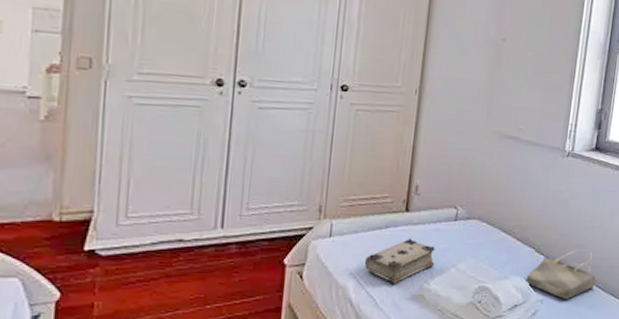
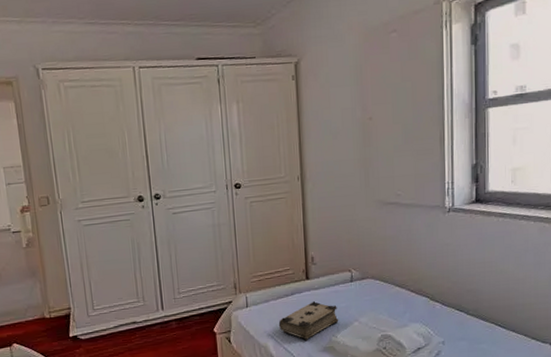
tote bag: present [526,249,596,300] -> none [425,293,495,340]

